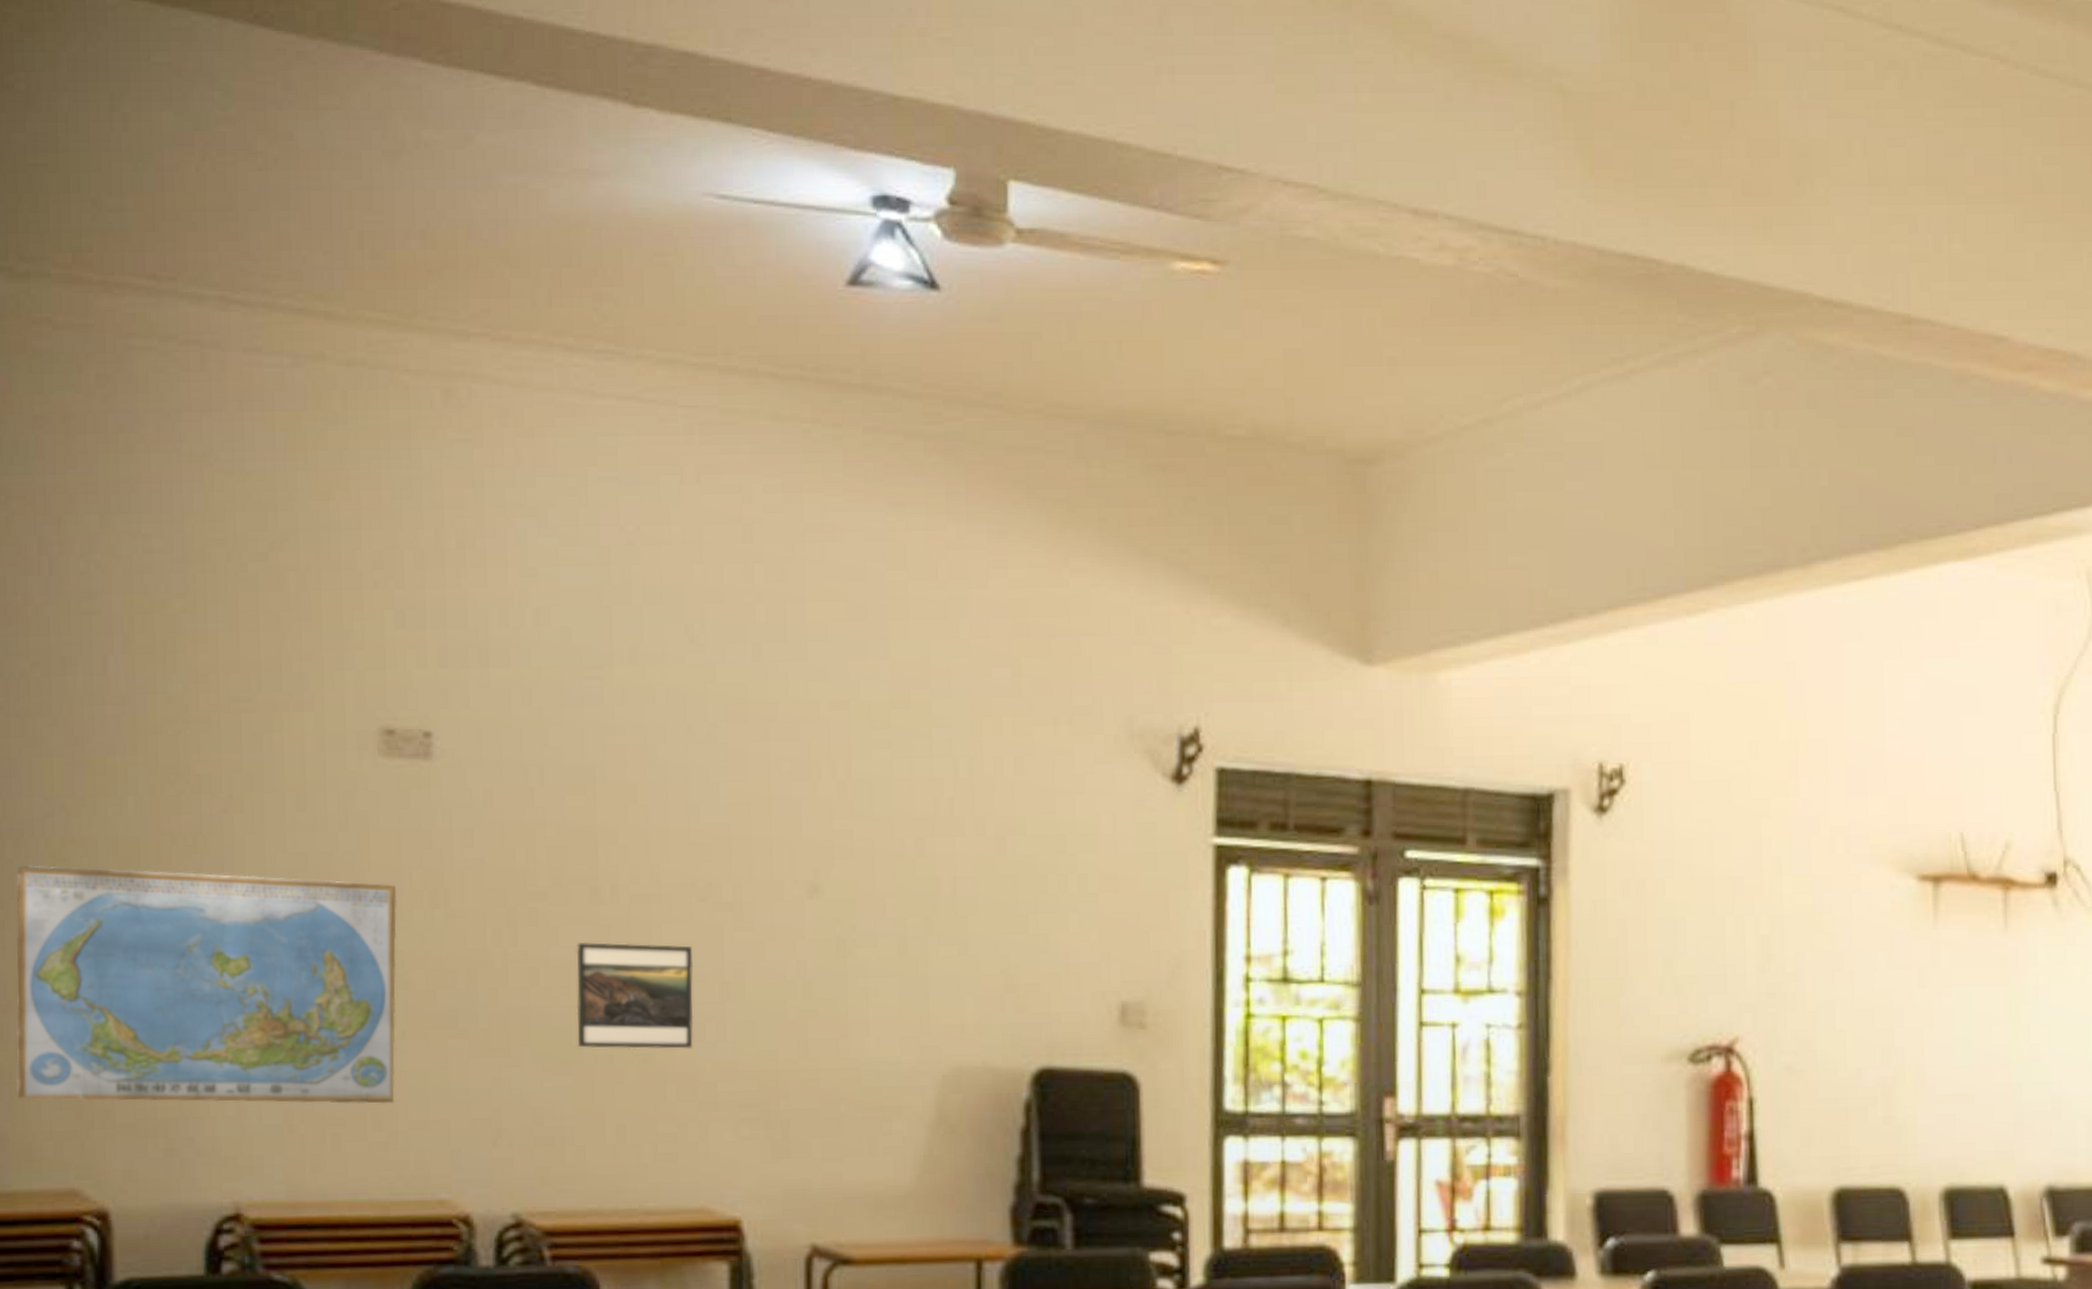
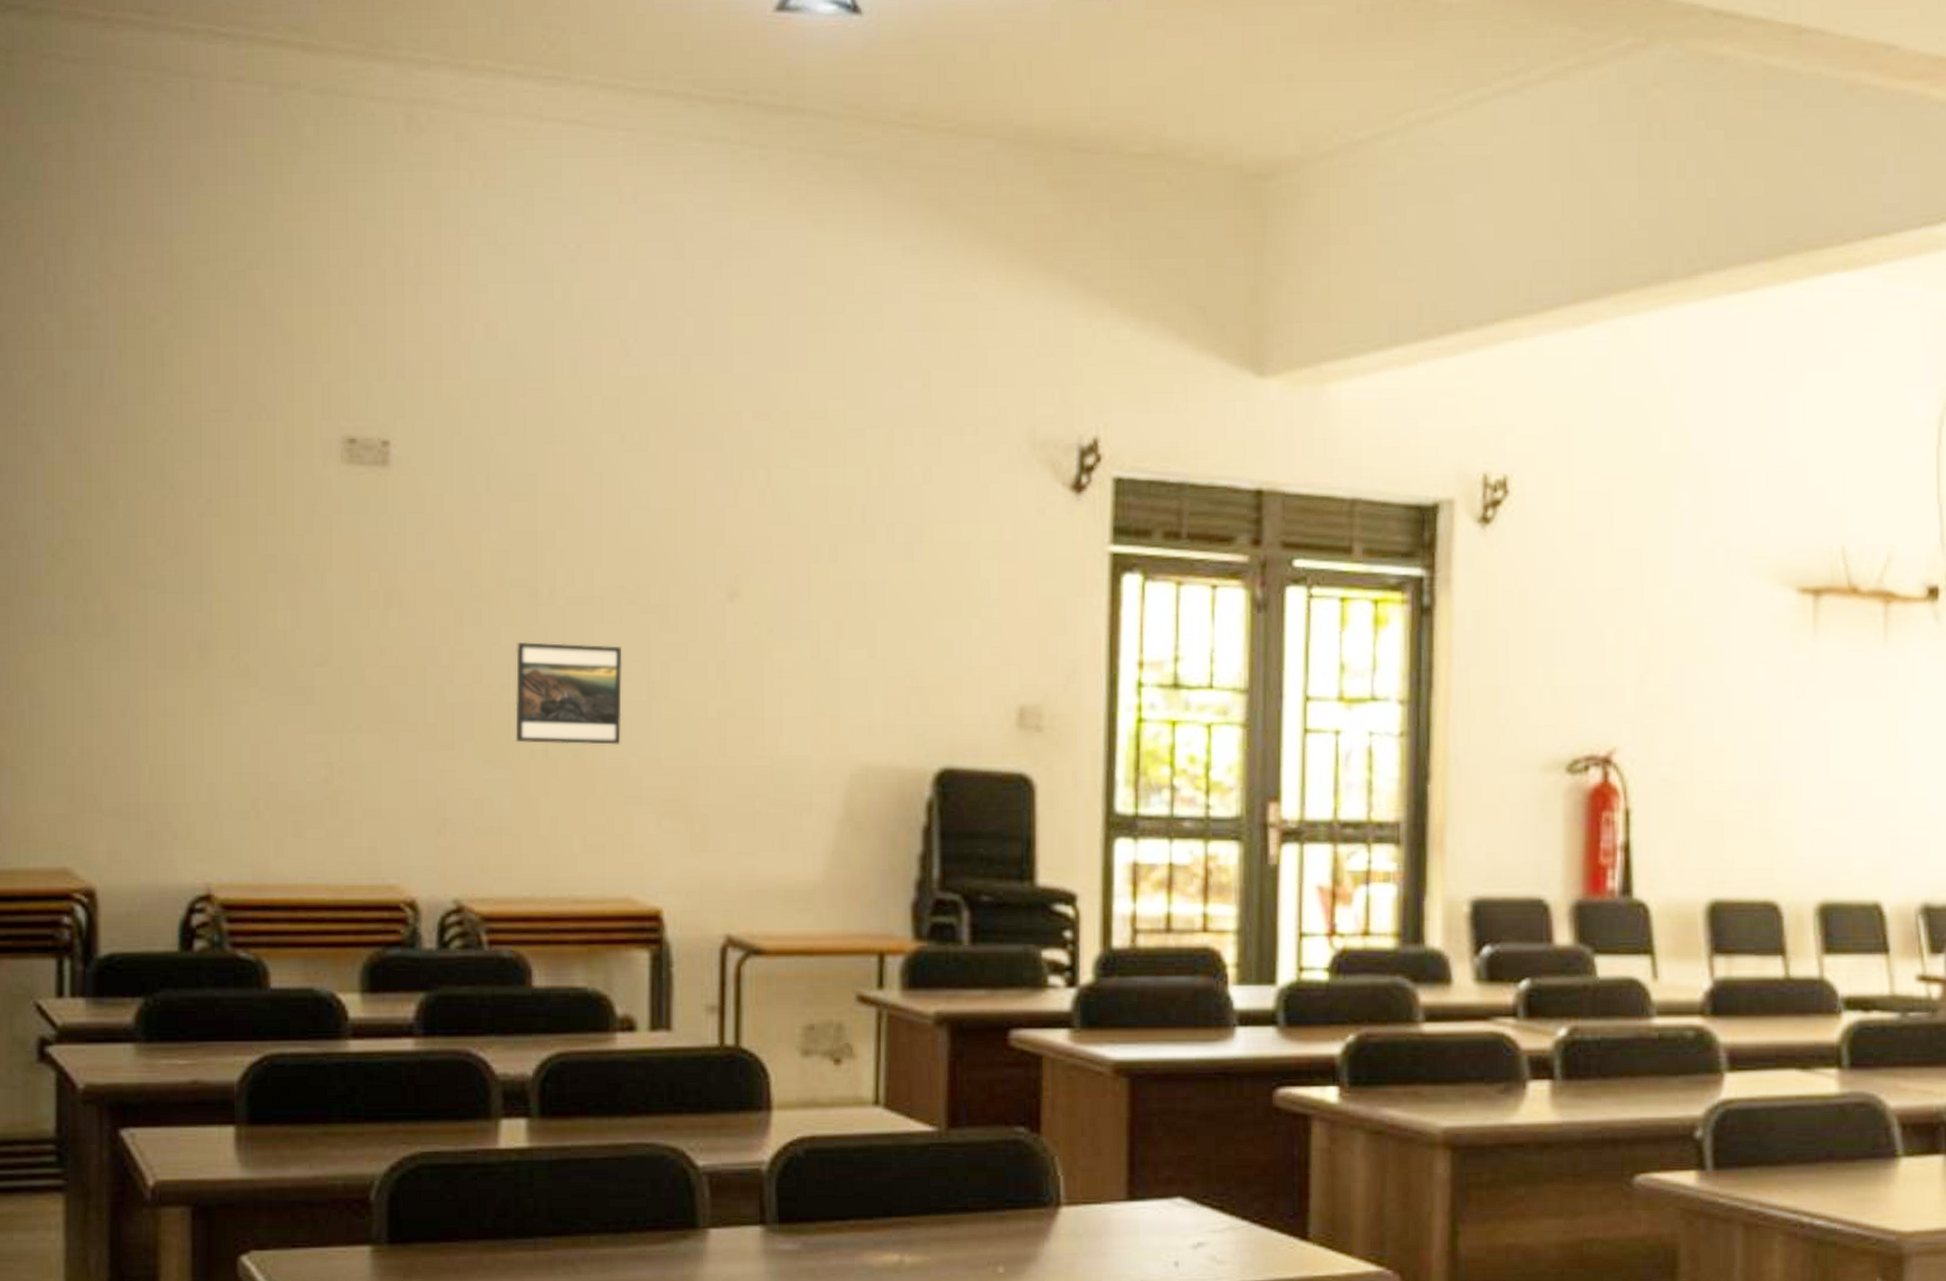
world map: present [16,865,397,1104] -> none [17,564,355,793]

